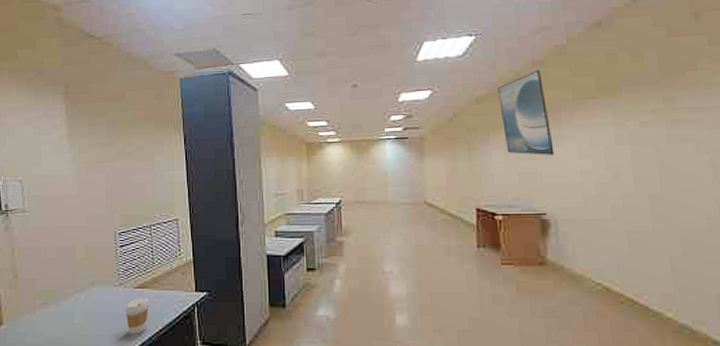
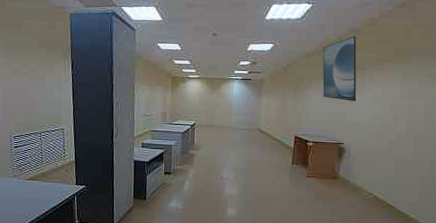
coffee cup: present [125,297,149,335] -> none [18,187,38,215]

